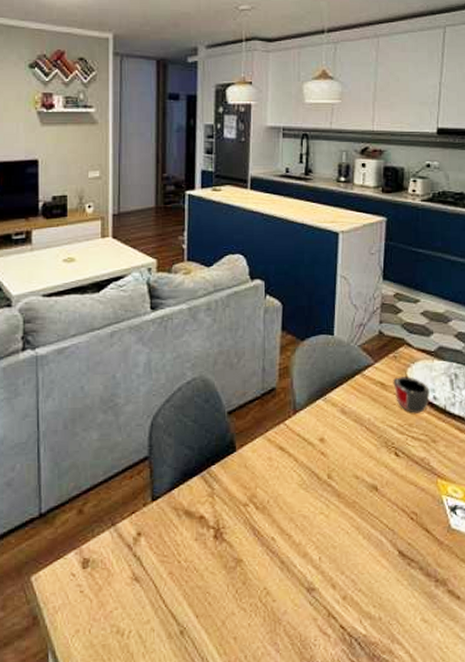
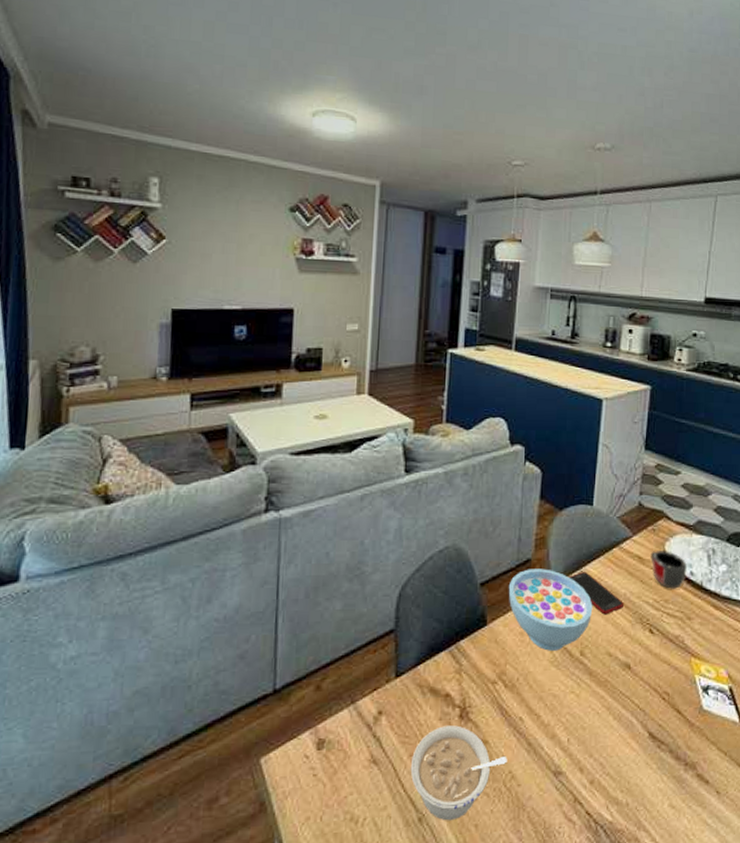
legume: none [170,545,262,634] -> present [410,725,508,821]
bowl: none [255,397,338,475] -> present [508,569,593,651]
cell phone: none [313,399,369,439] -> present [568,572,625,615]

